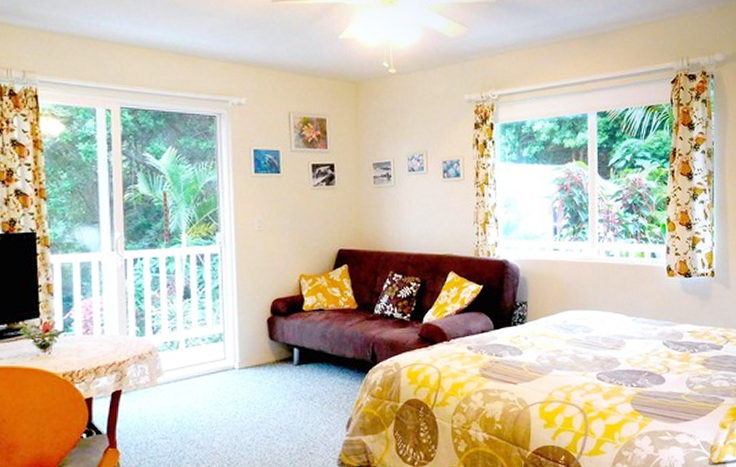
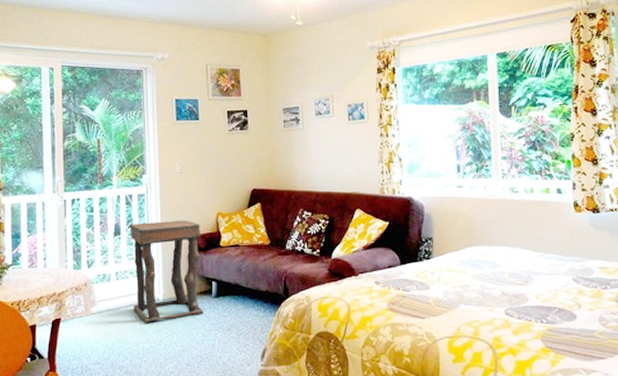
side table: none [200,282,284,395] -> present [128,220,203,324]

